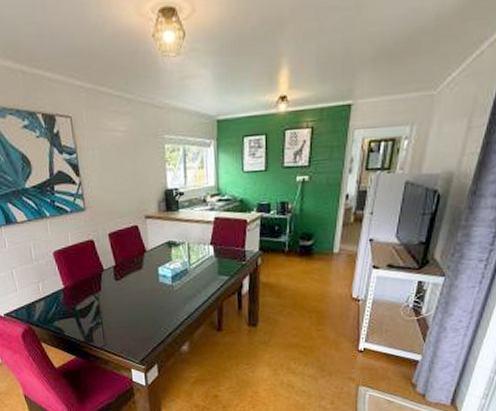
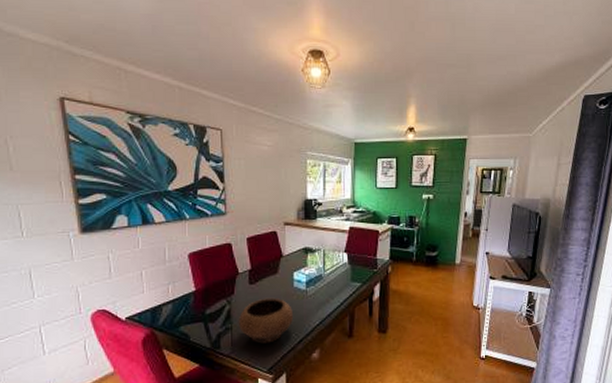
bowl: none [107,293,162,337] -> present [238,297,294,344]

